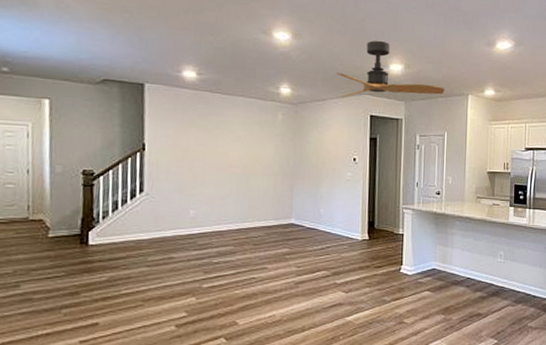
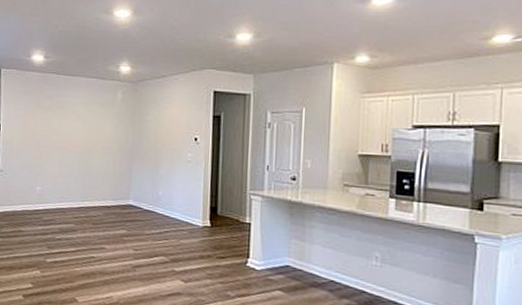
ceiling fan: present [336,40,445,98] -> none [177,9,303,74]

